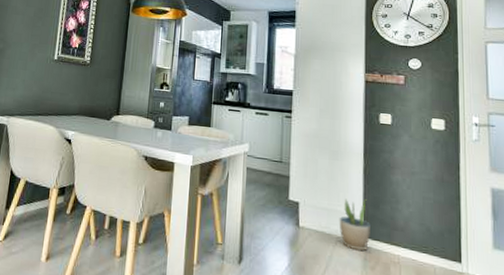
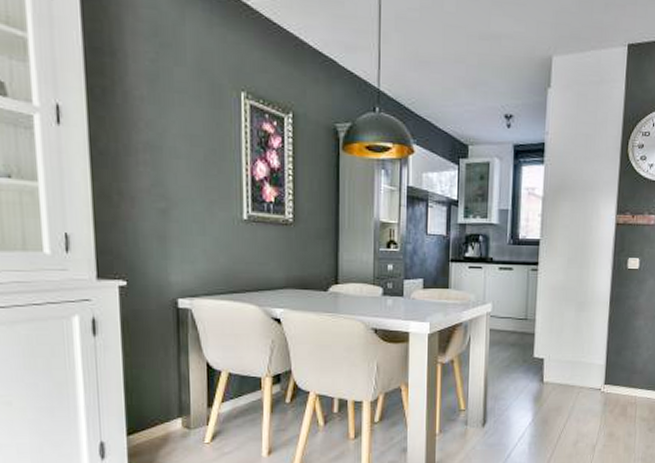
potted plant: present [339,198,370,251] -> none [582,348,612,398]

